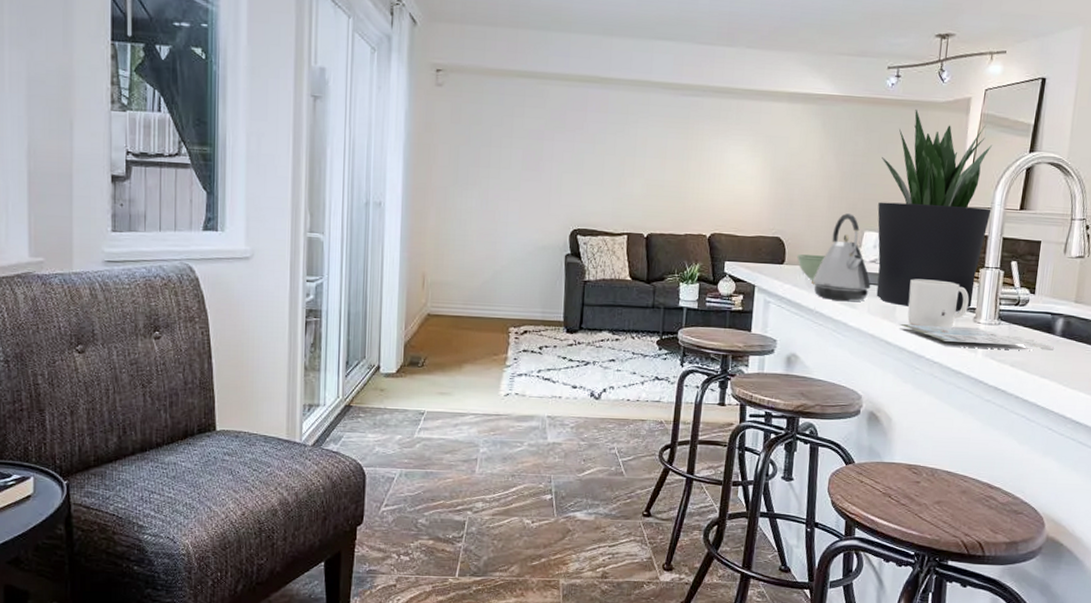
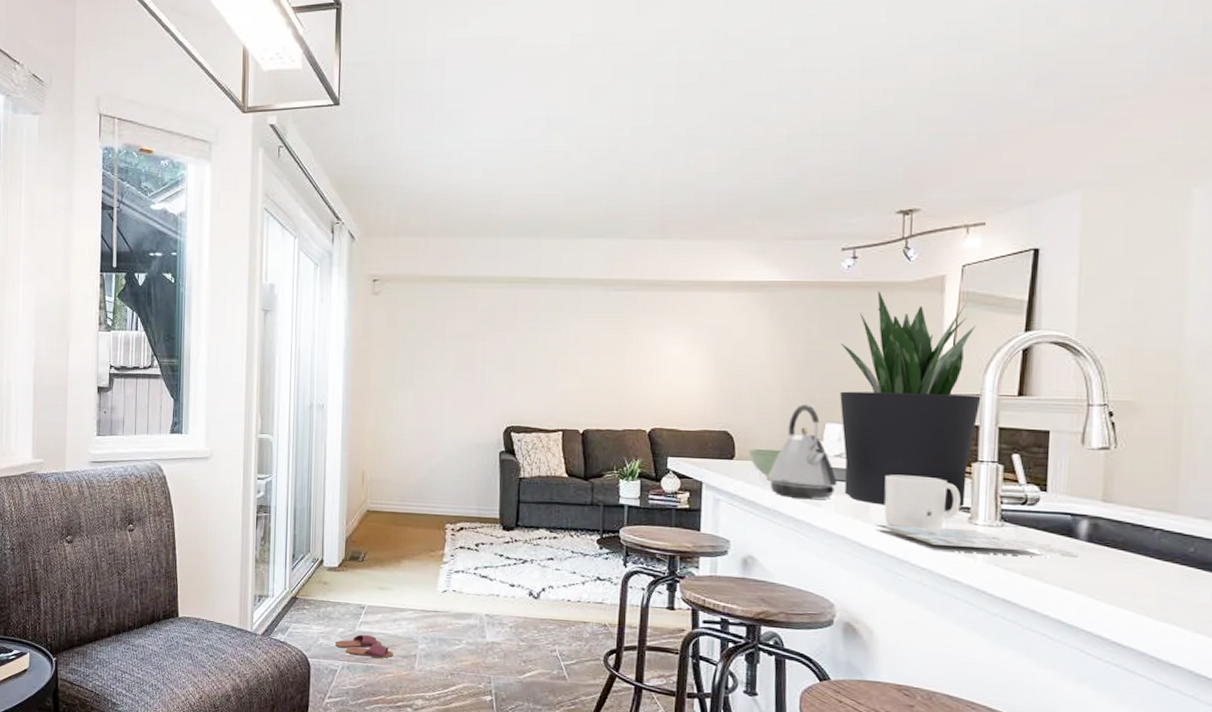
slippers: none [393,440,454,463] -> present [336,634,393,658]

